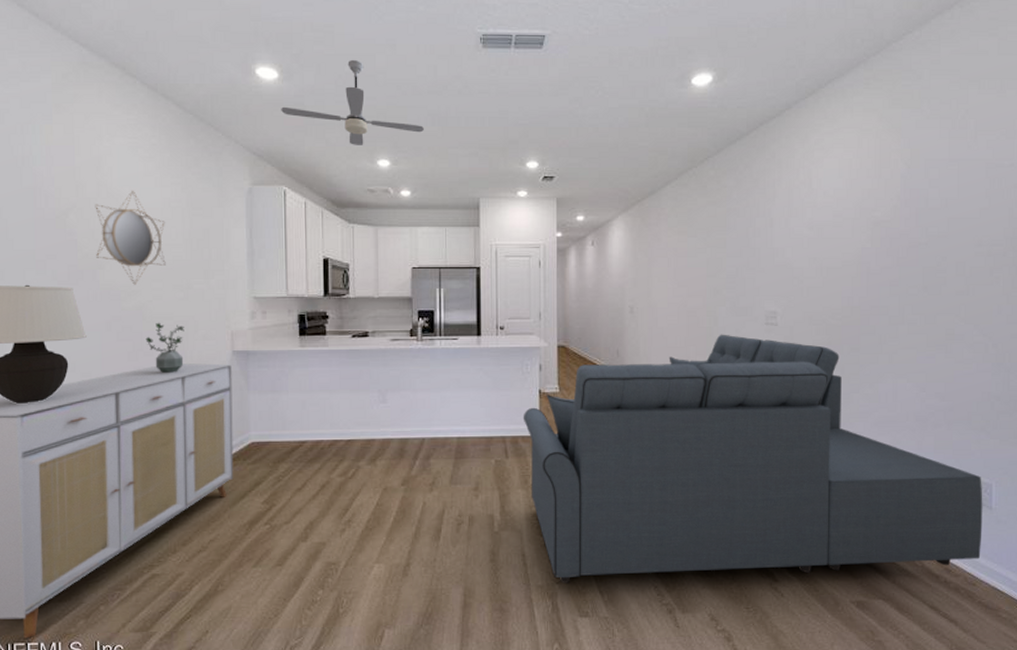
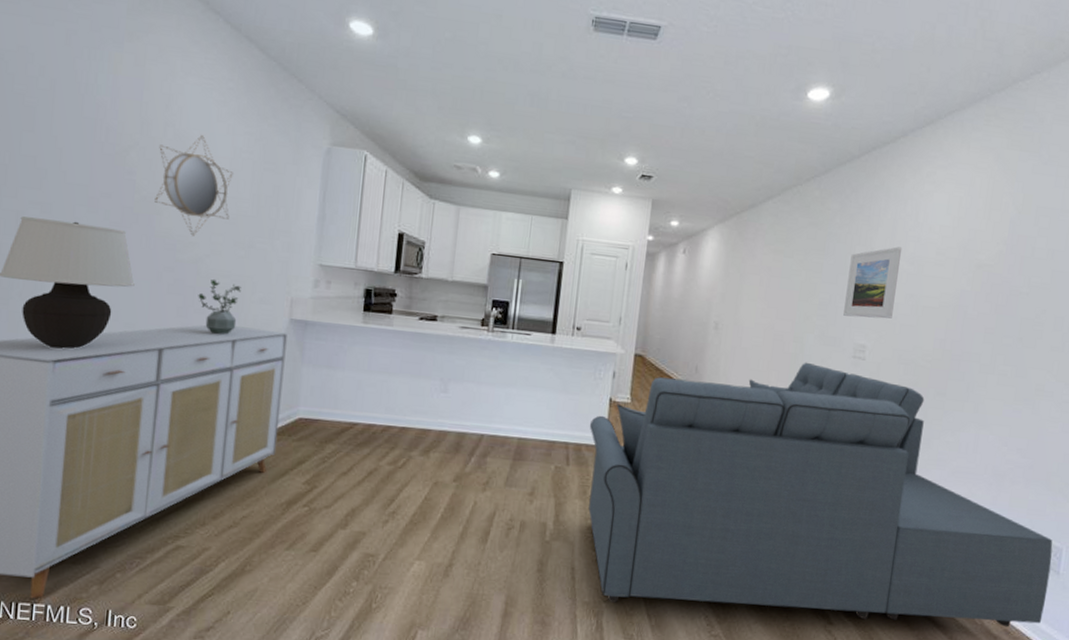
ceiling fan: present [281,59,424,145] -> none [372,25,522,118]
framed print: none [751,214,800,286] -> present [843,246,903,319]

